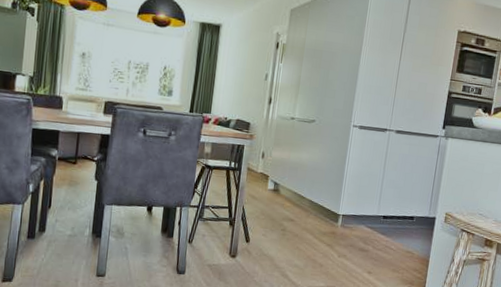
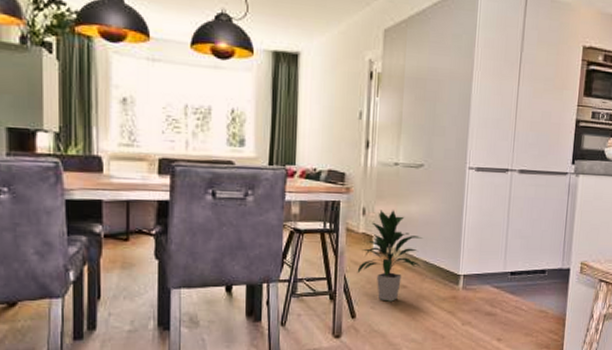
indoor plant: none [253,155,310,232] -> present [357,210,423,302]

